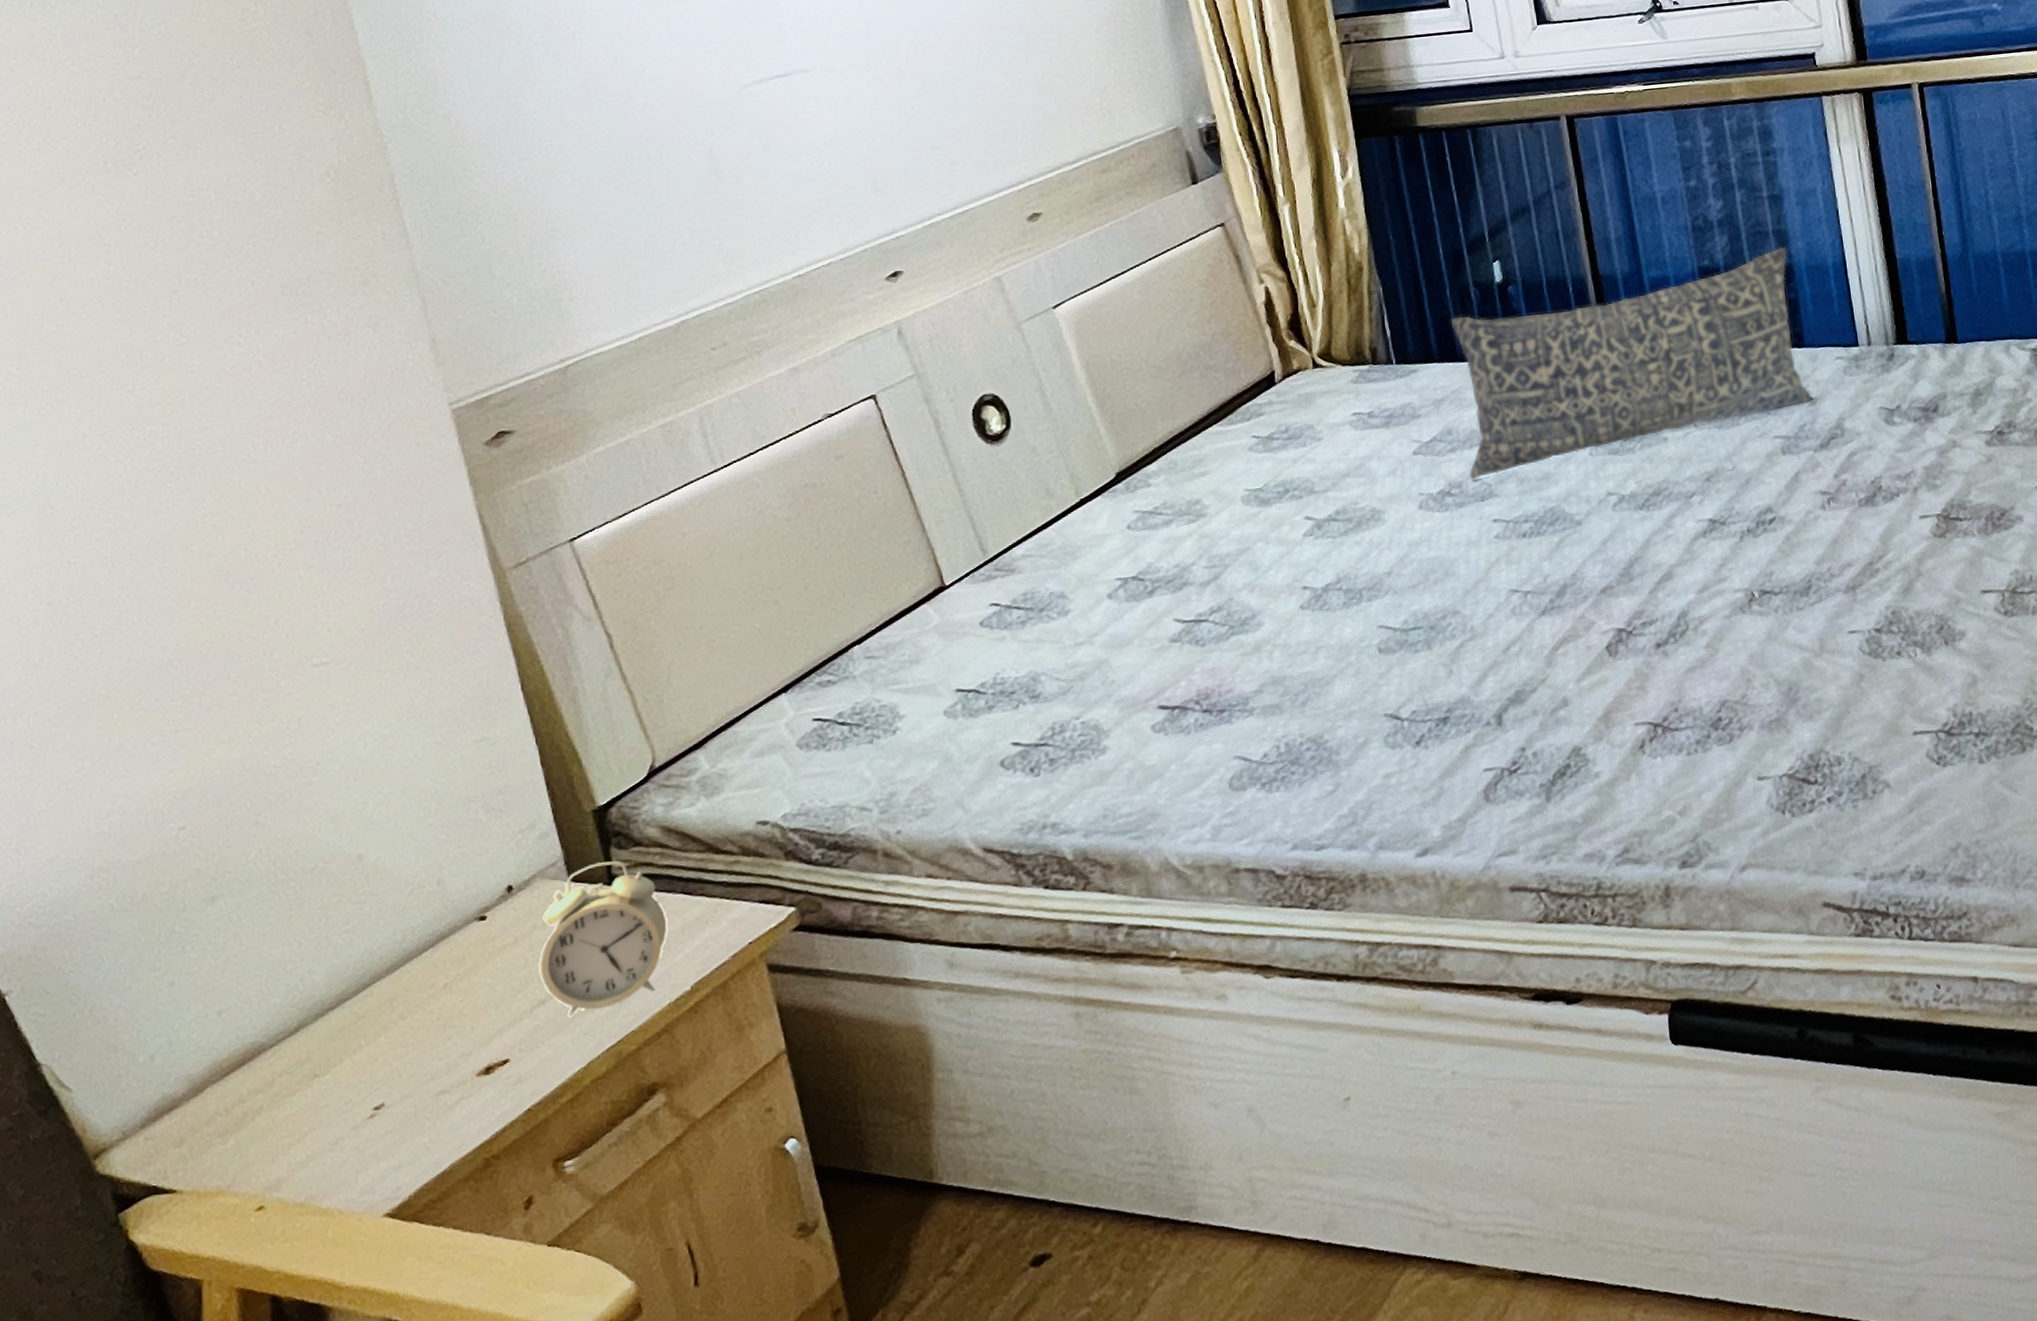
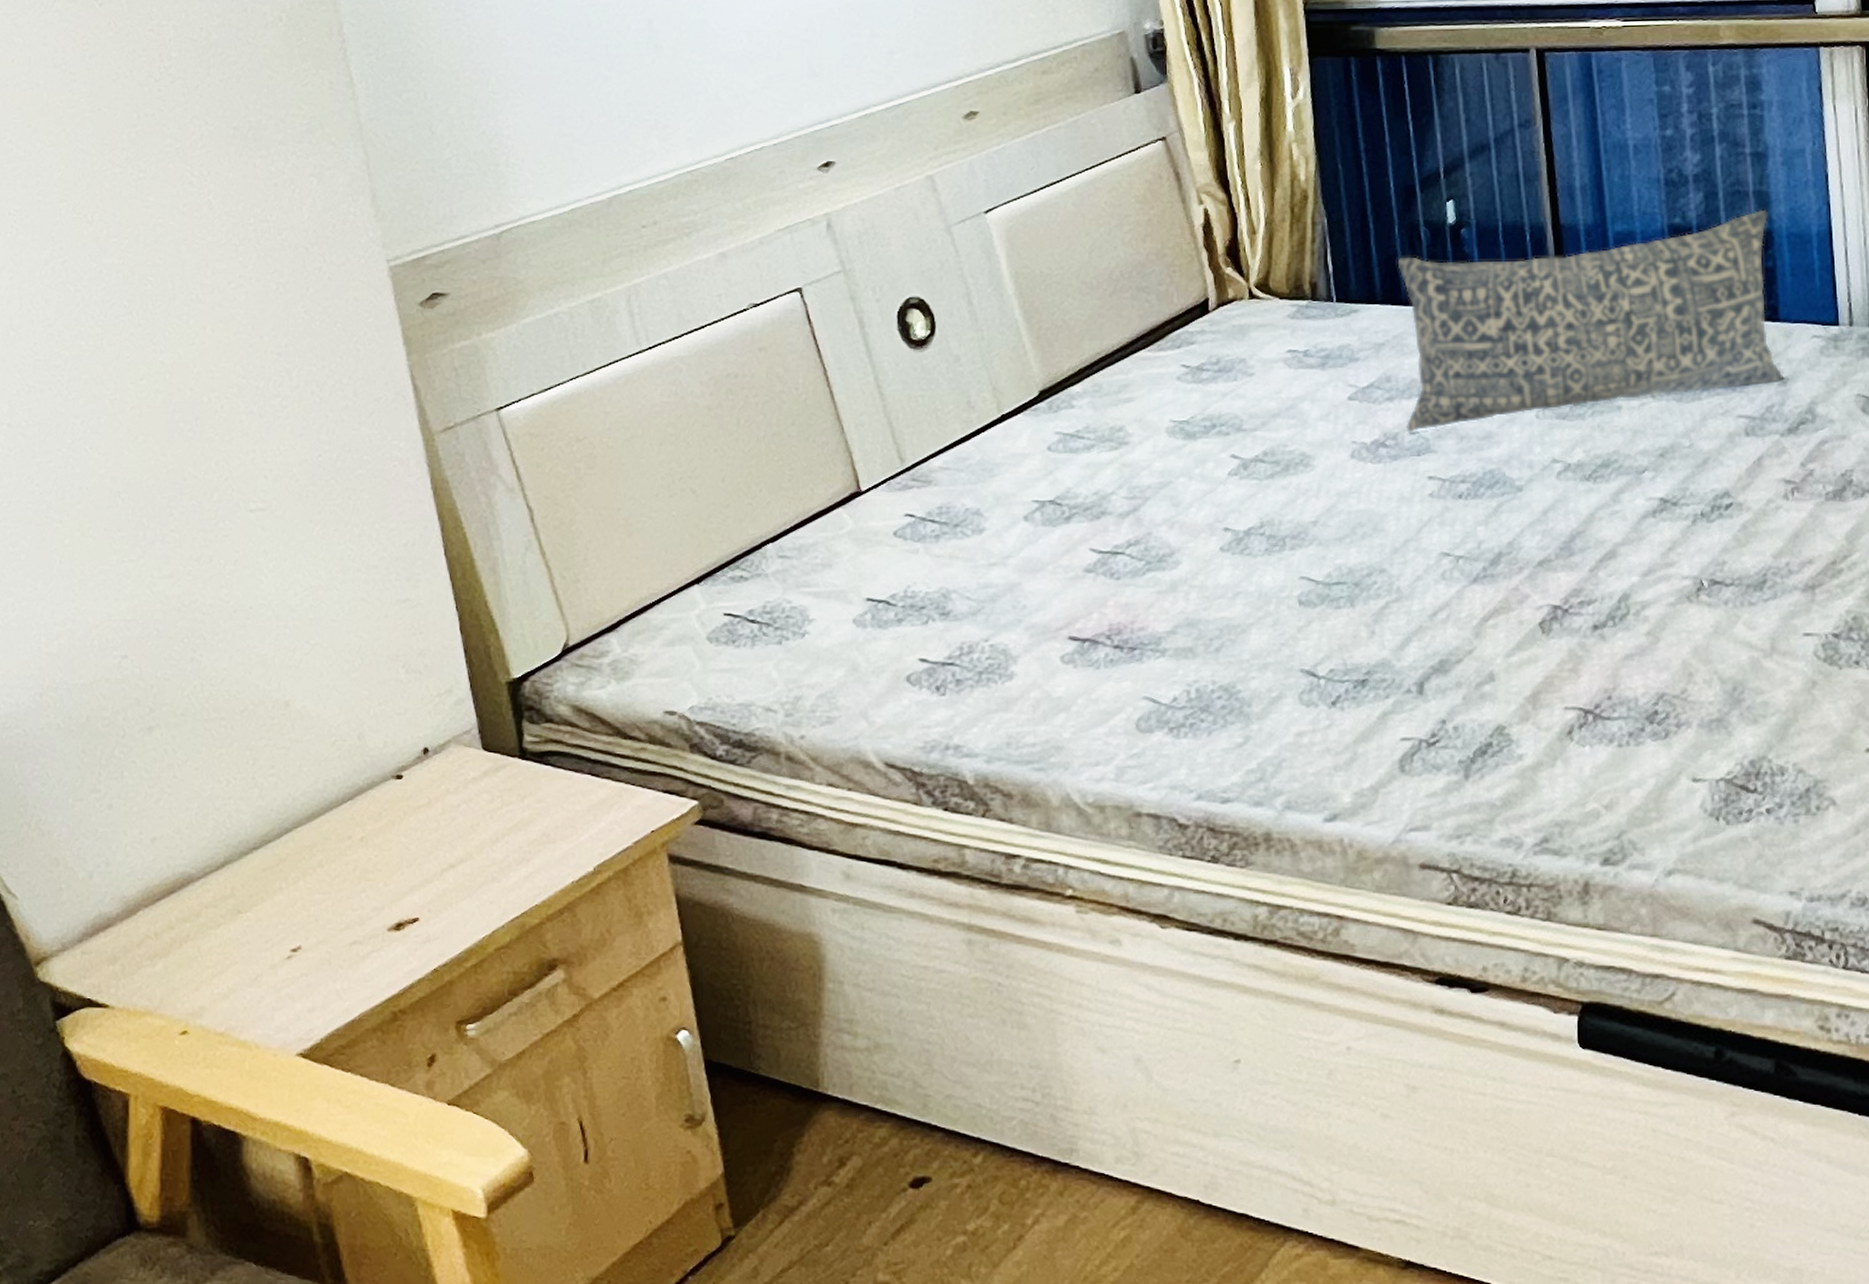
alarm clock: present [541,861,667,1016] -> none [452,735,573,883]

